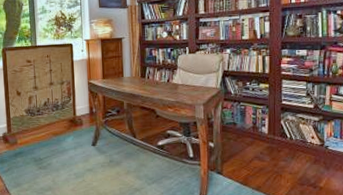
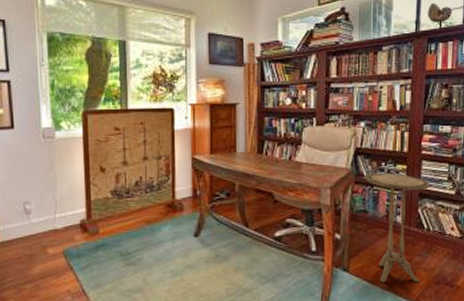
side table: none [233,91,291,184] -> present [366,173,431,283]

